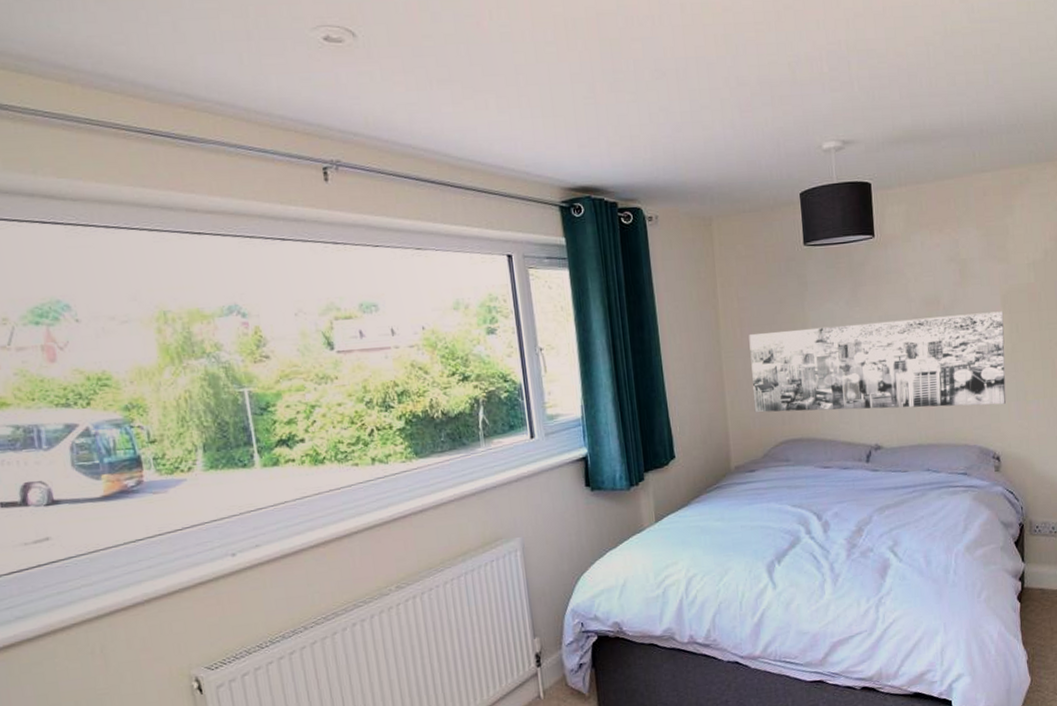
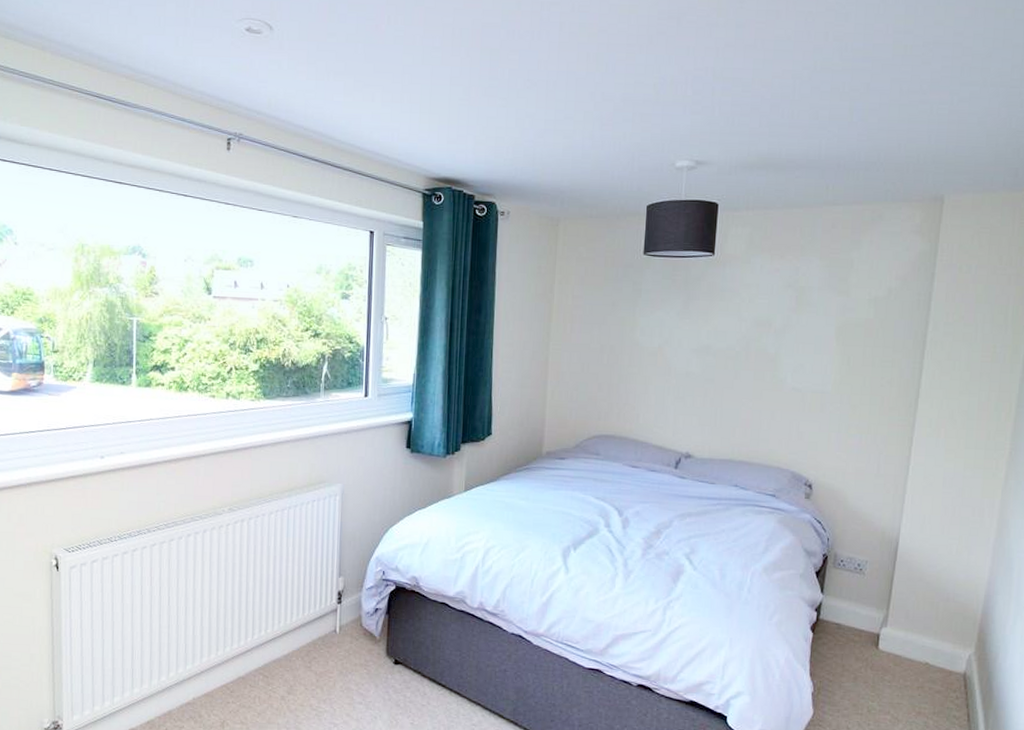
wall art: present [749,311,1006,413] -> none [573,331,836,434]

